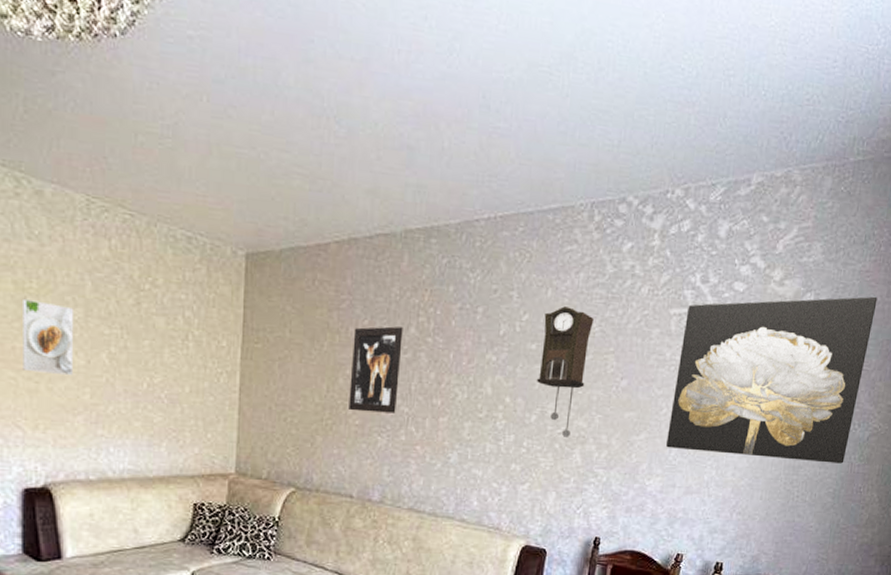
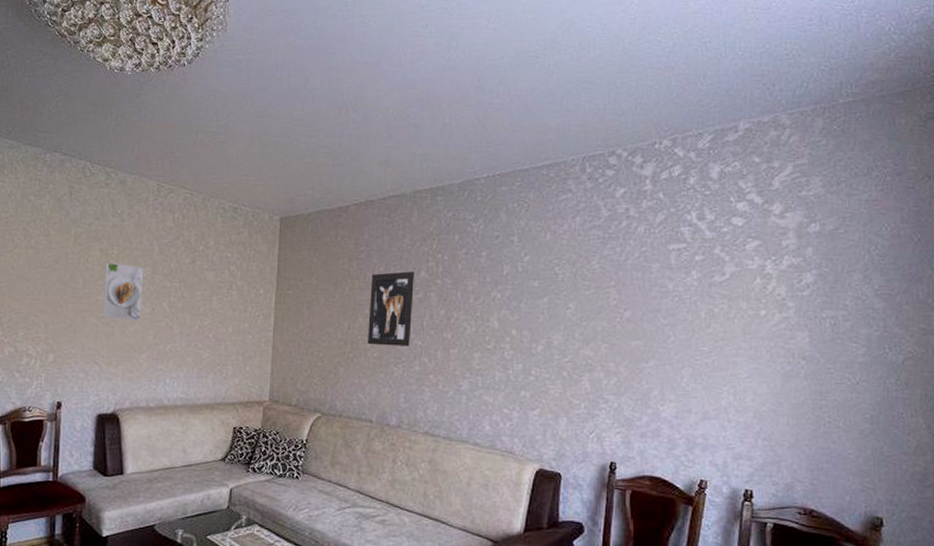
pendulum clock: present [537,306,594,437] -> none [541,247,593,366]
wall art: present [666,296,878,464] -> none [677,223,891,389]

